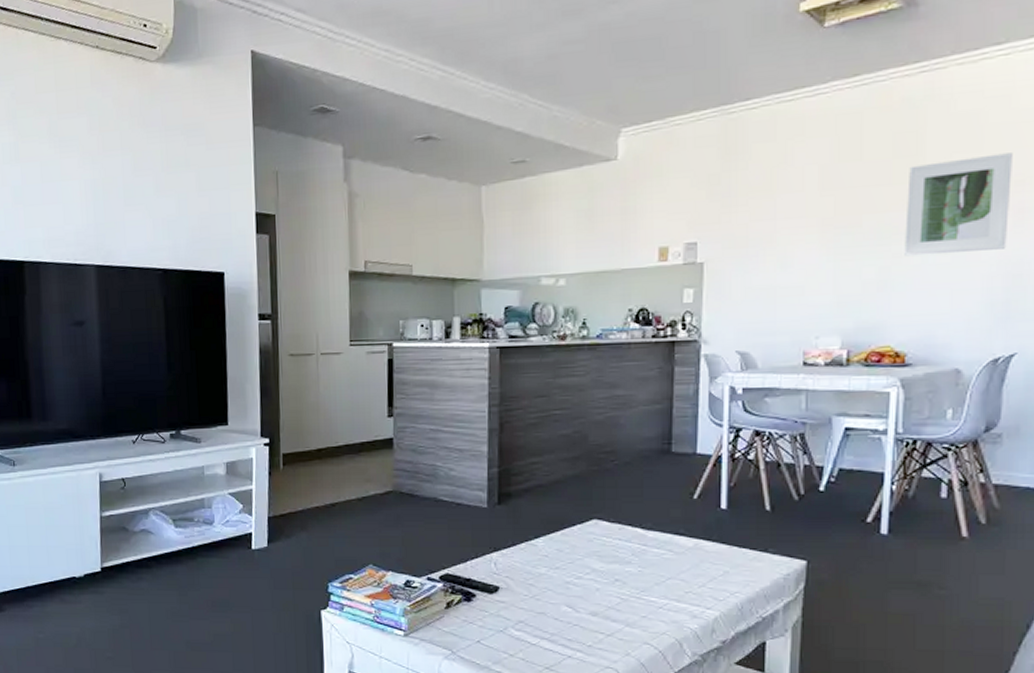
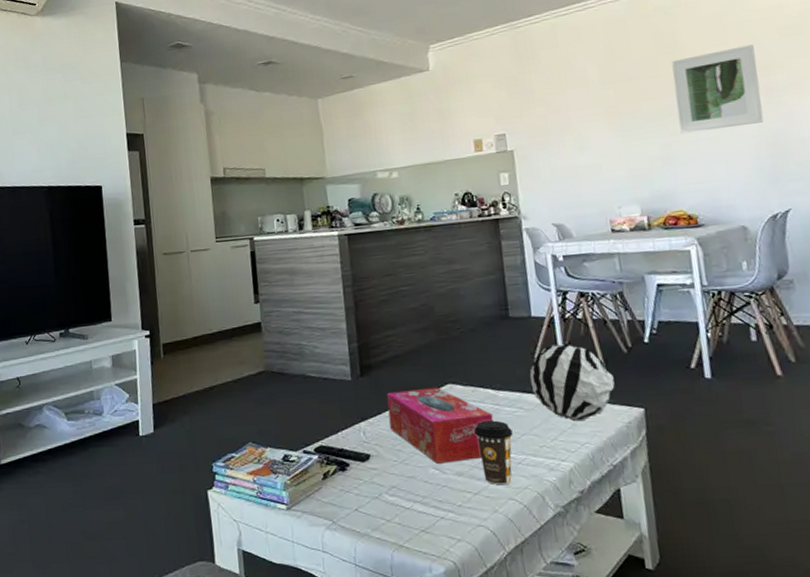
tissue box: none [524,521,638,602] -> present [386,387,493,464]
coffee cup: none [616,561,657,629] -> present [474,420,513,486]
decorative ball: none [684,484,778,570] -> present [529,343,615,422]

